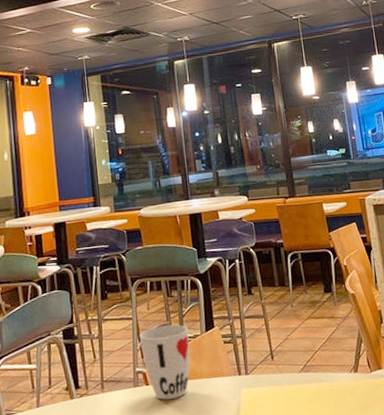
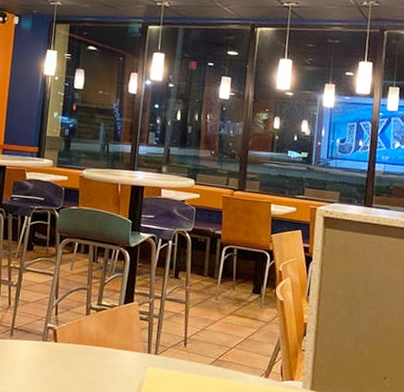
cup: present [139,324,190,400] -> none [56,288,107,361]

